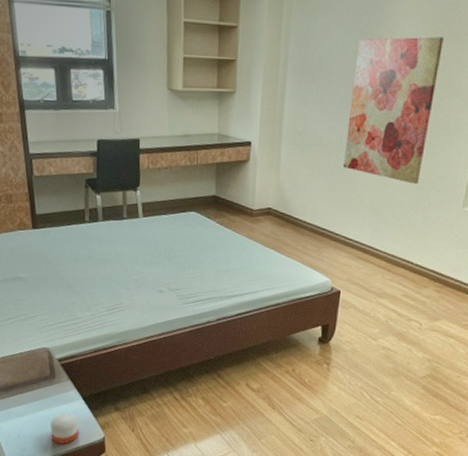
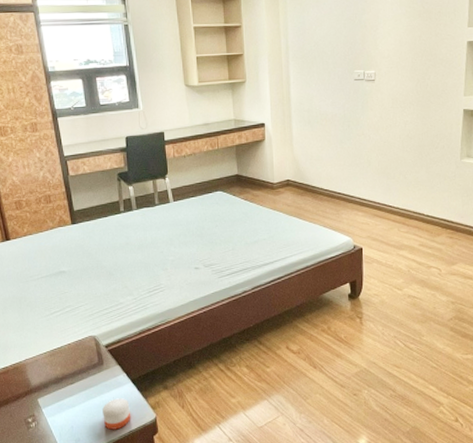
wall art: present [343,36,444,185] -> none [348,16,421,144]

